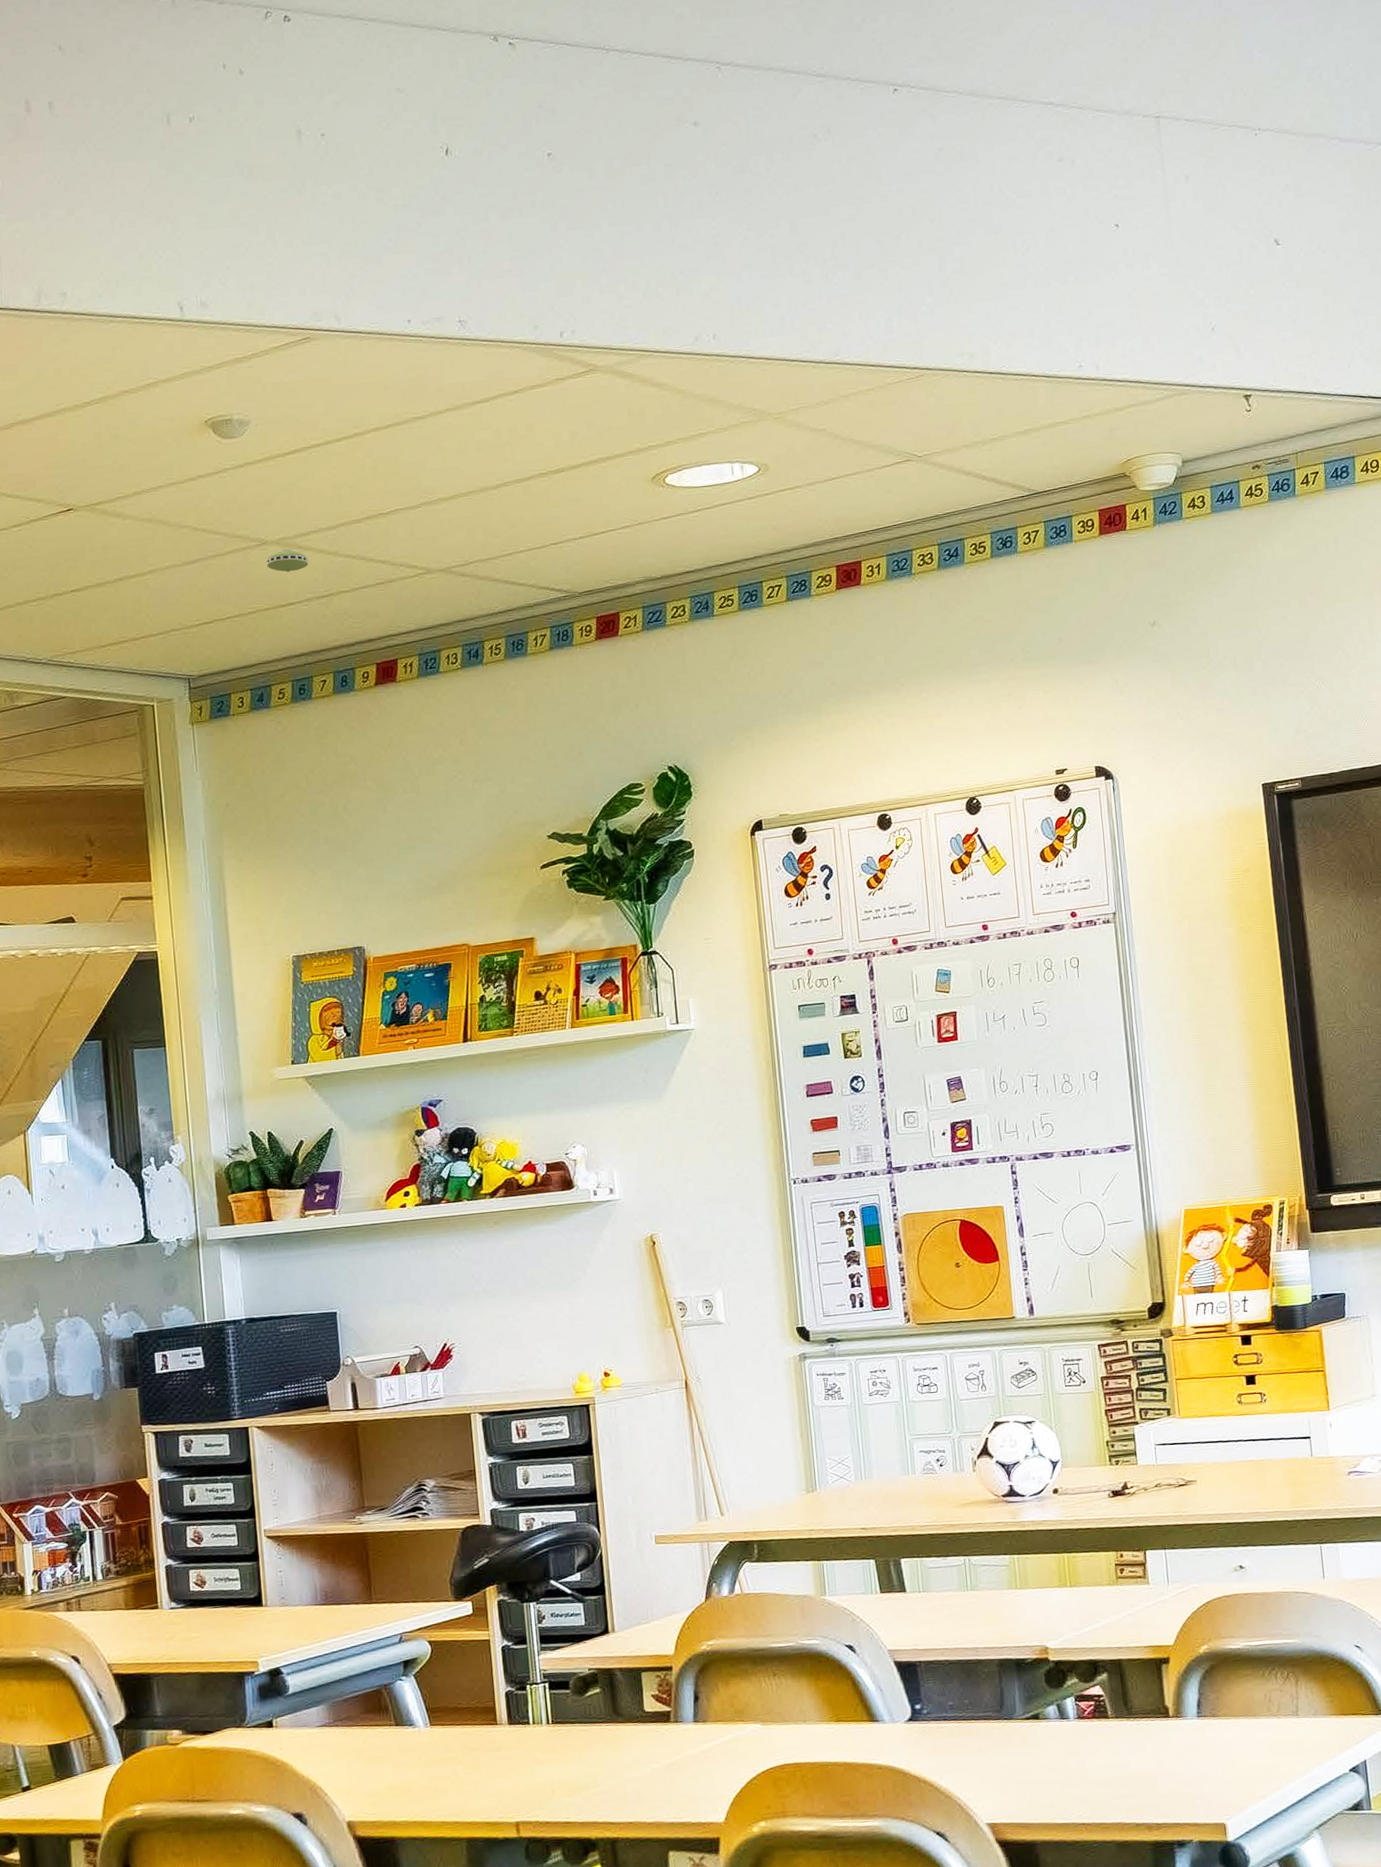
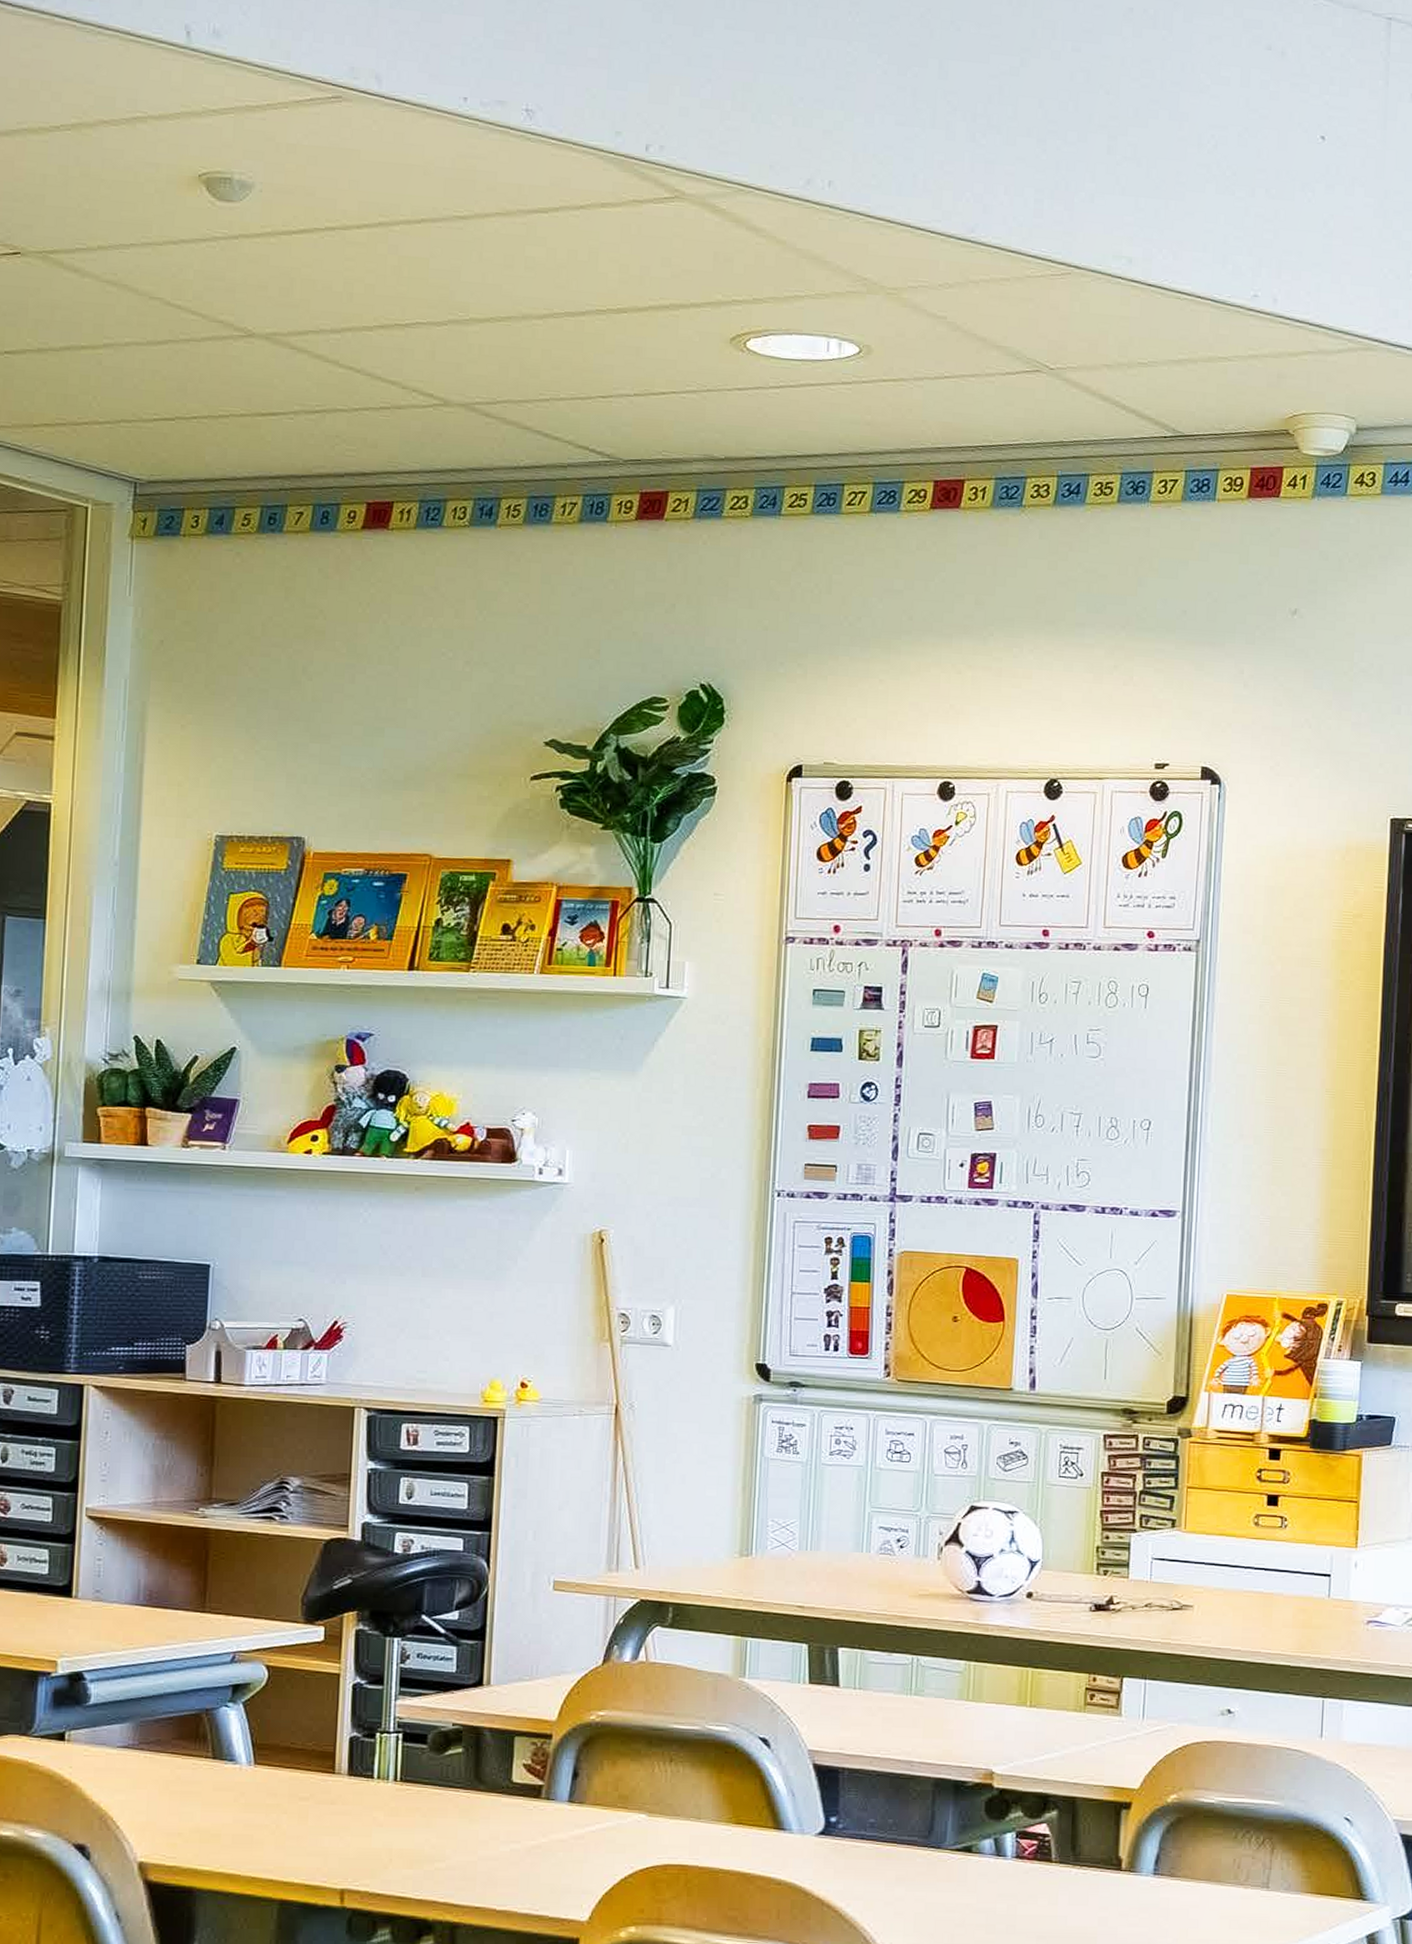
smoke detector: present [266,549,309,572] -> none [249,346,302,376]

